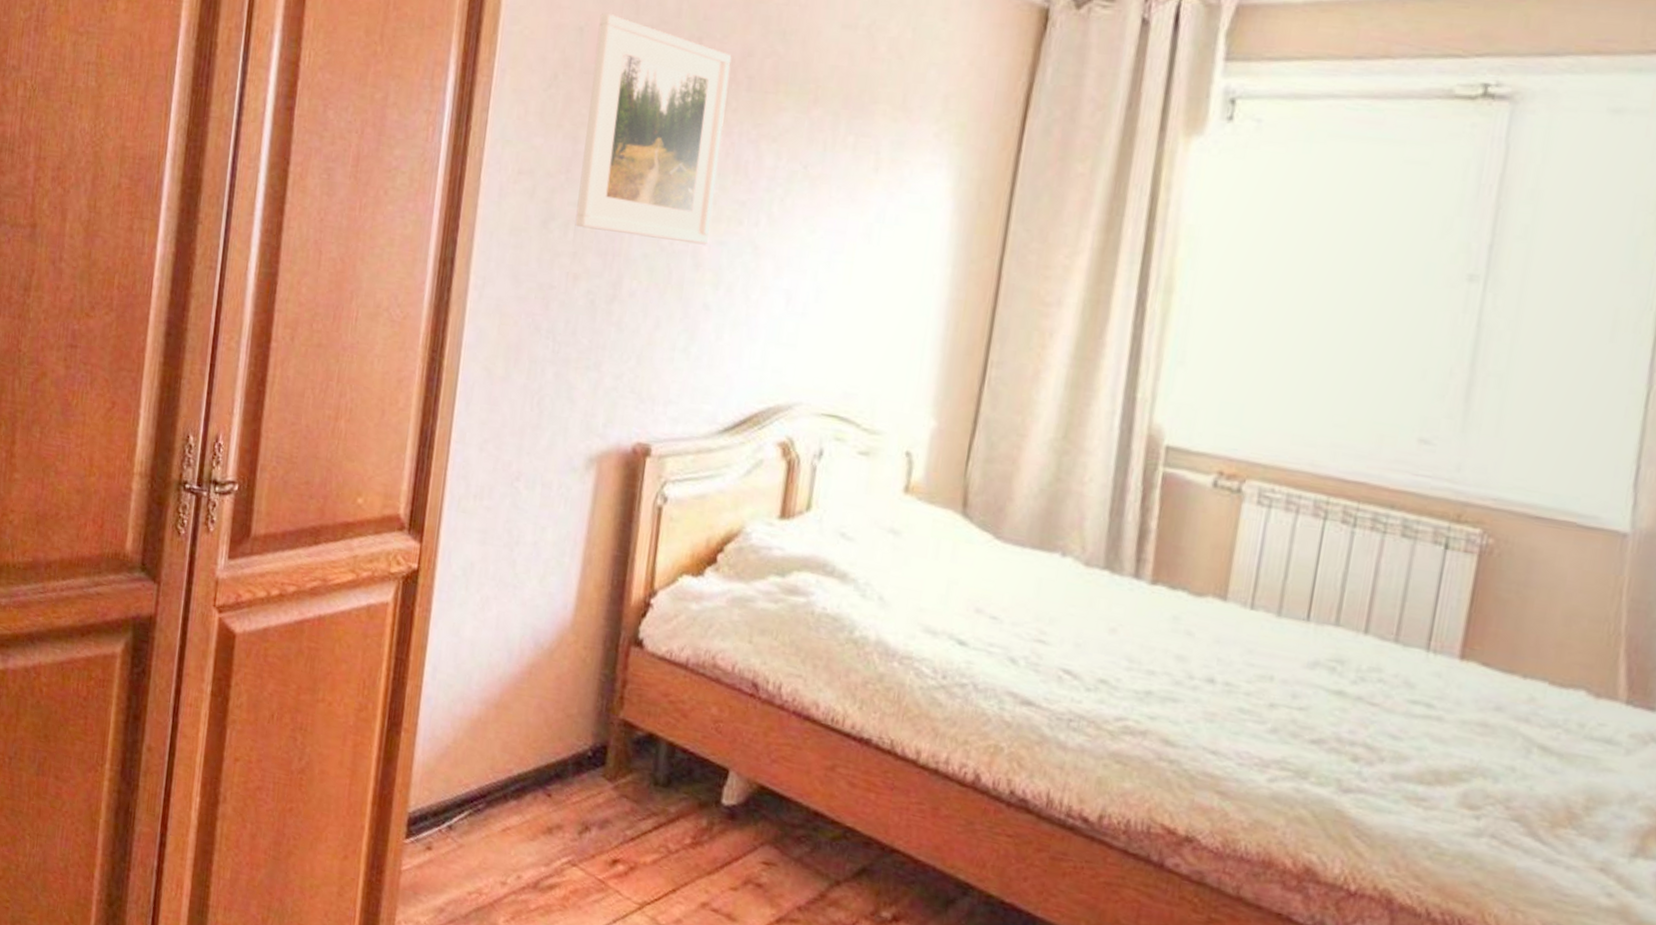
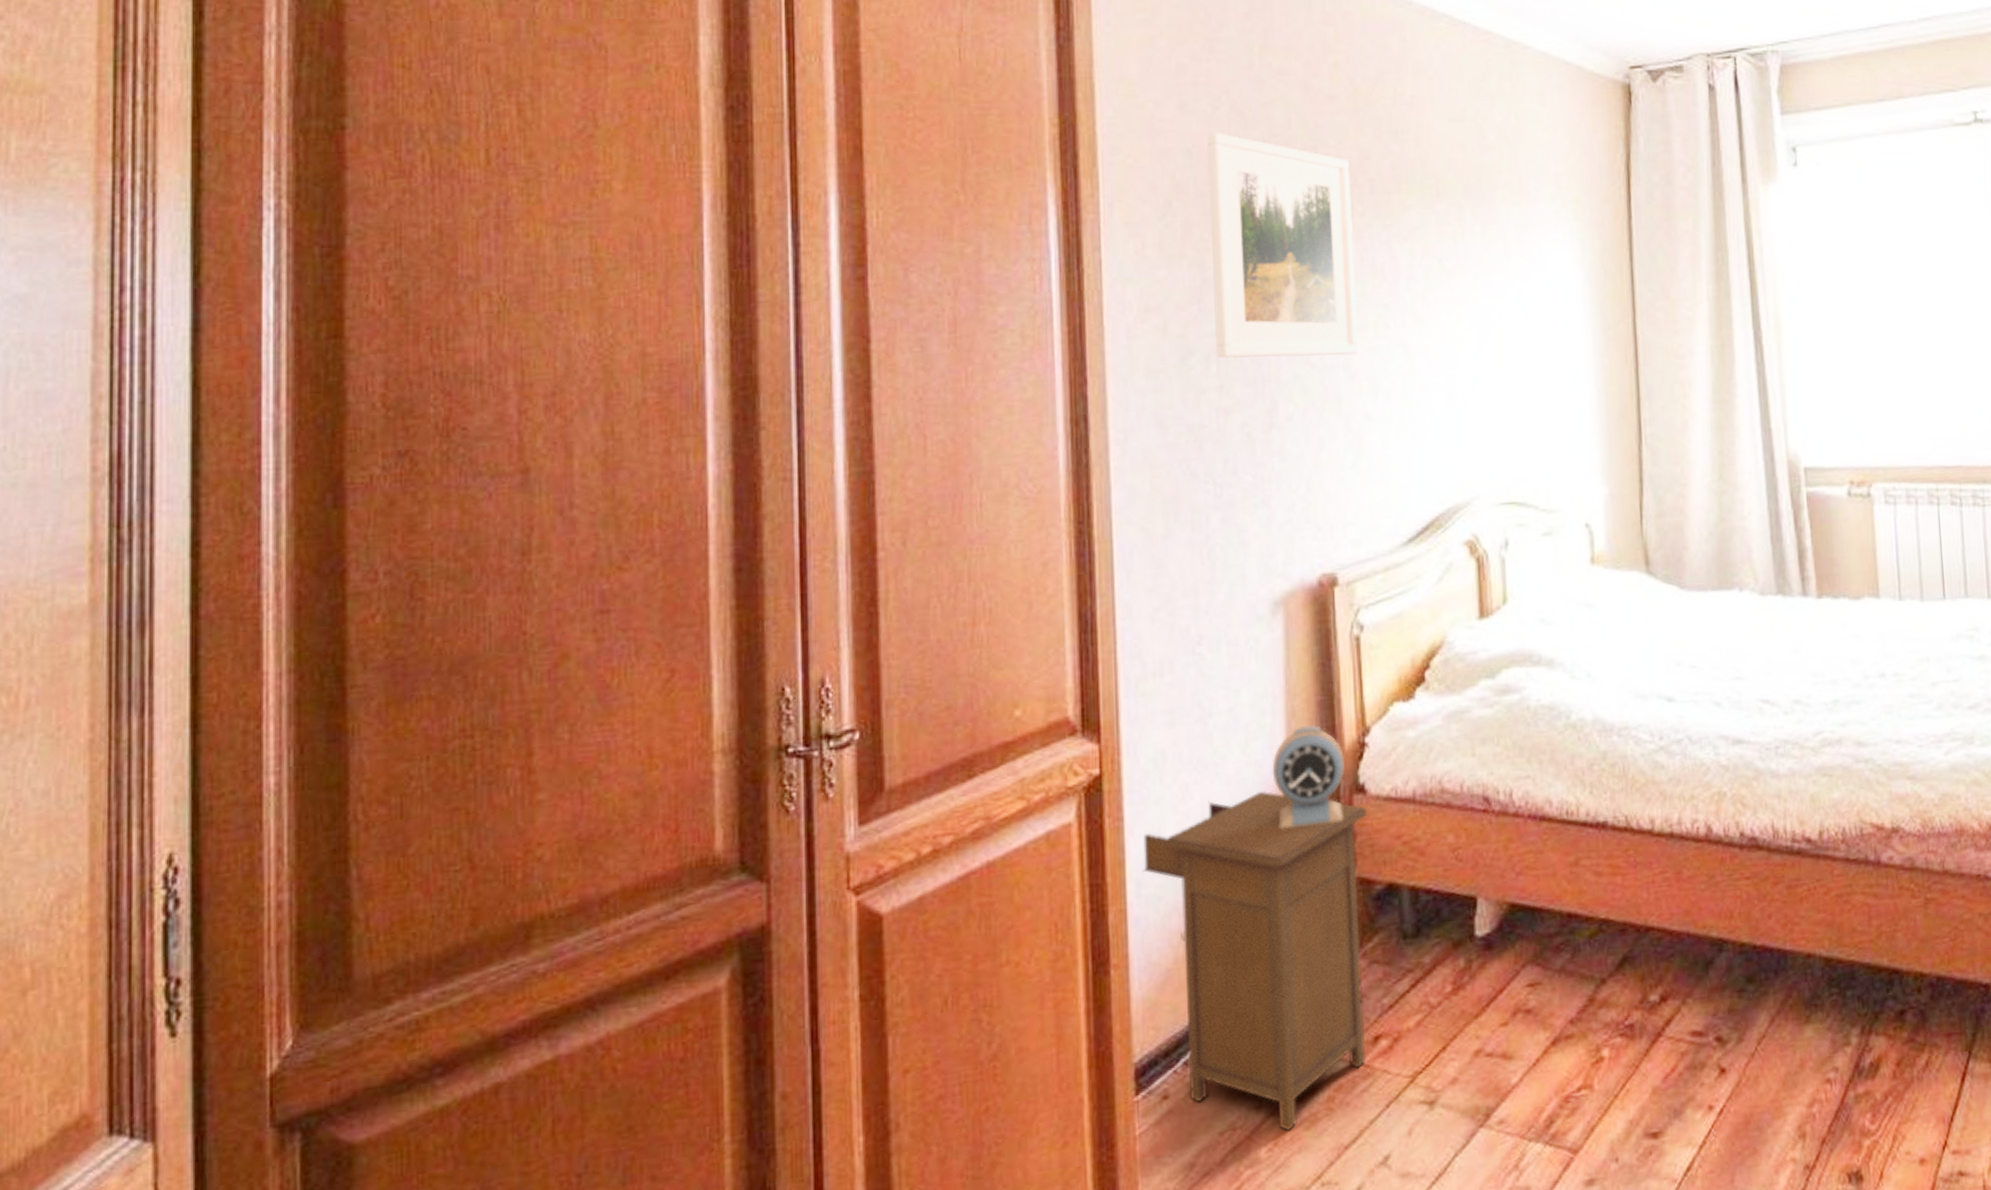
nightstand: none [440,615,642,911] -> present [1143,792,1368,1131]
alarm clock: none [561,574,629,667] -> present [1272,725,1346,829]

